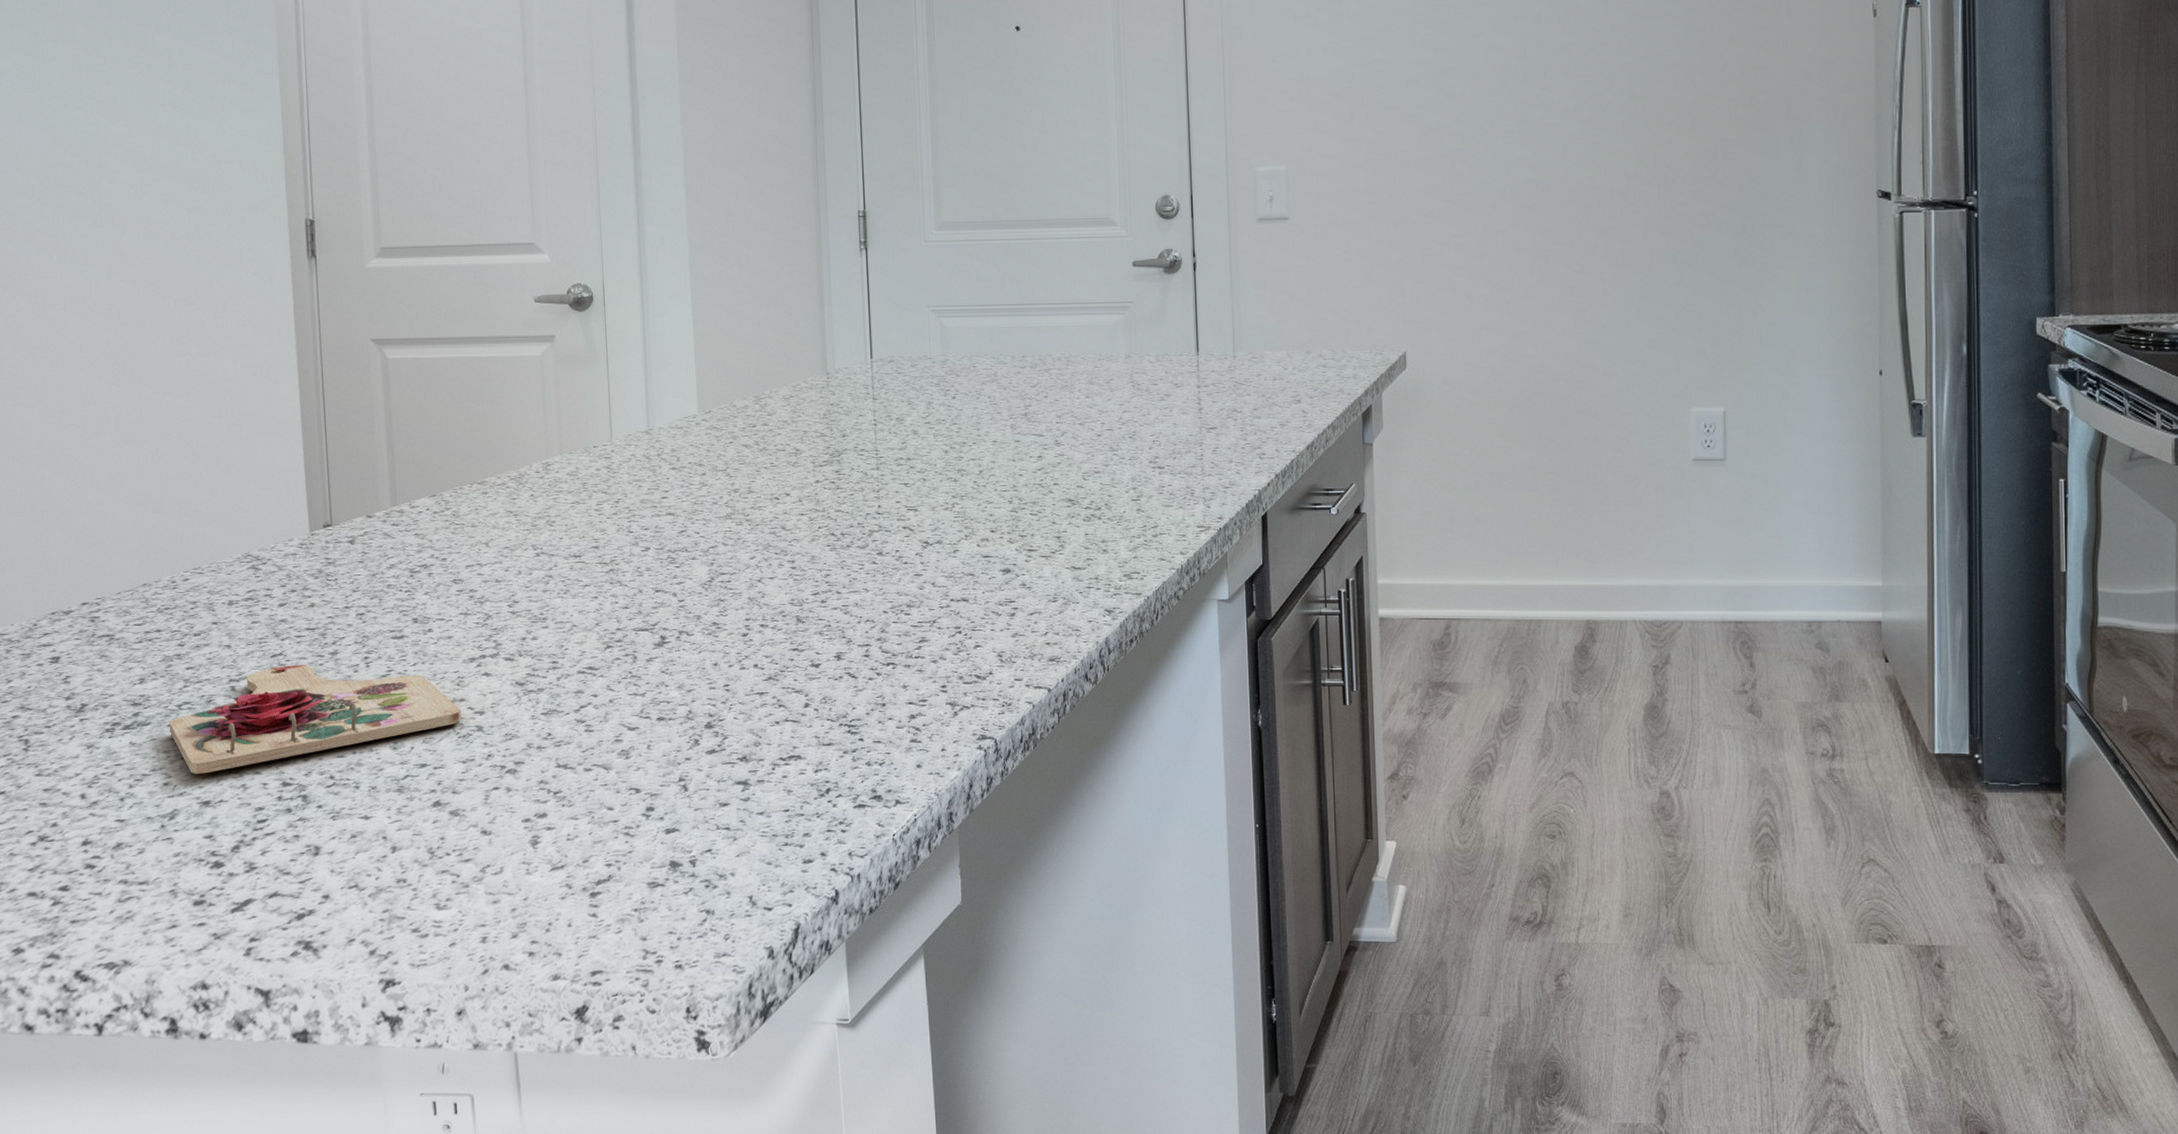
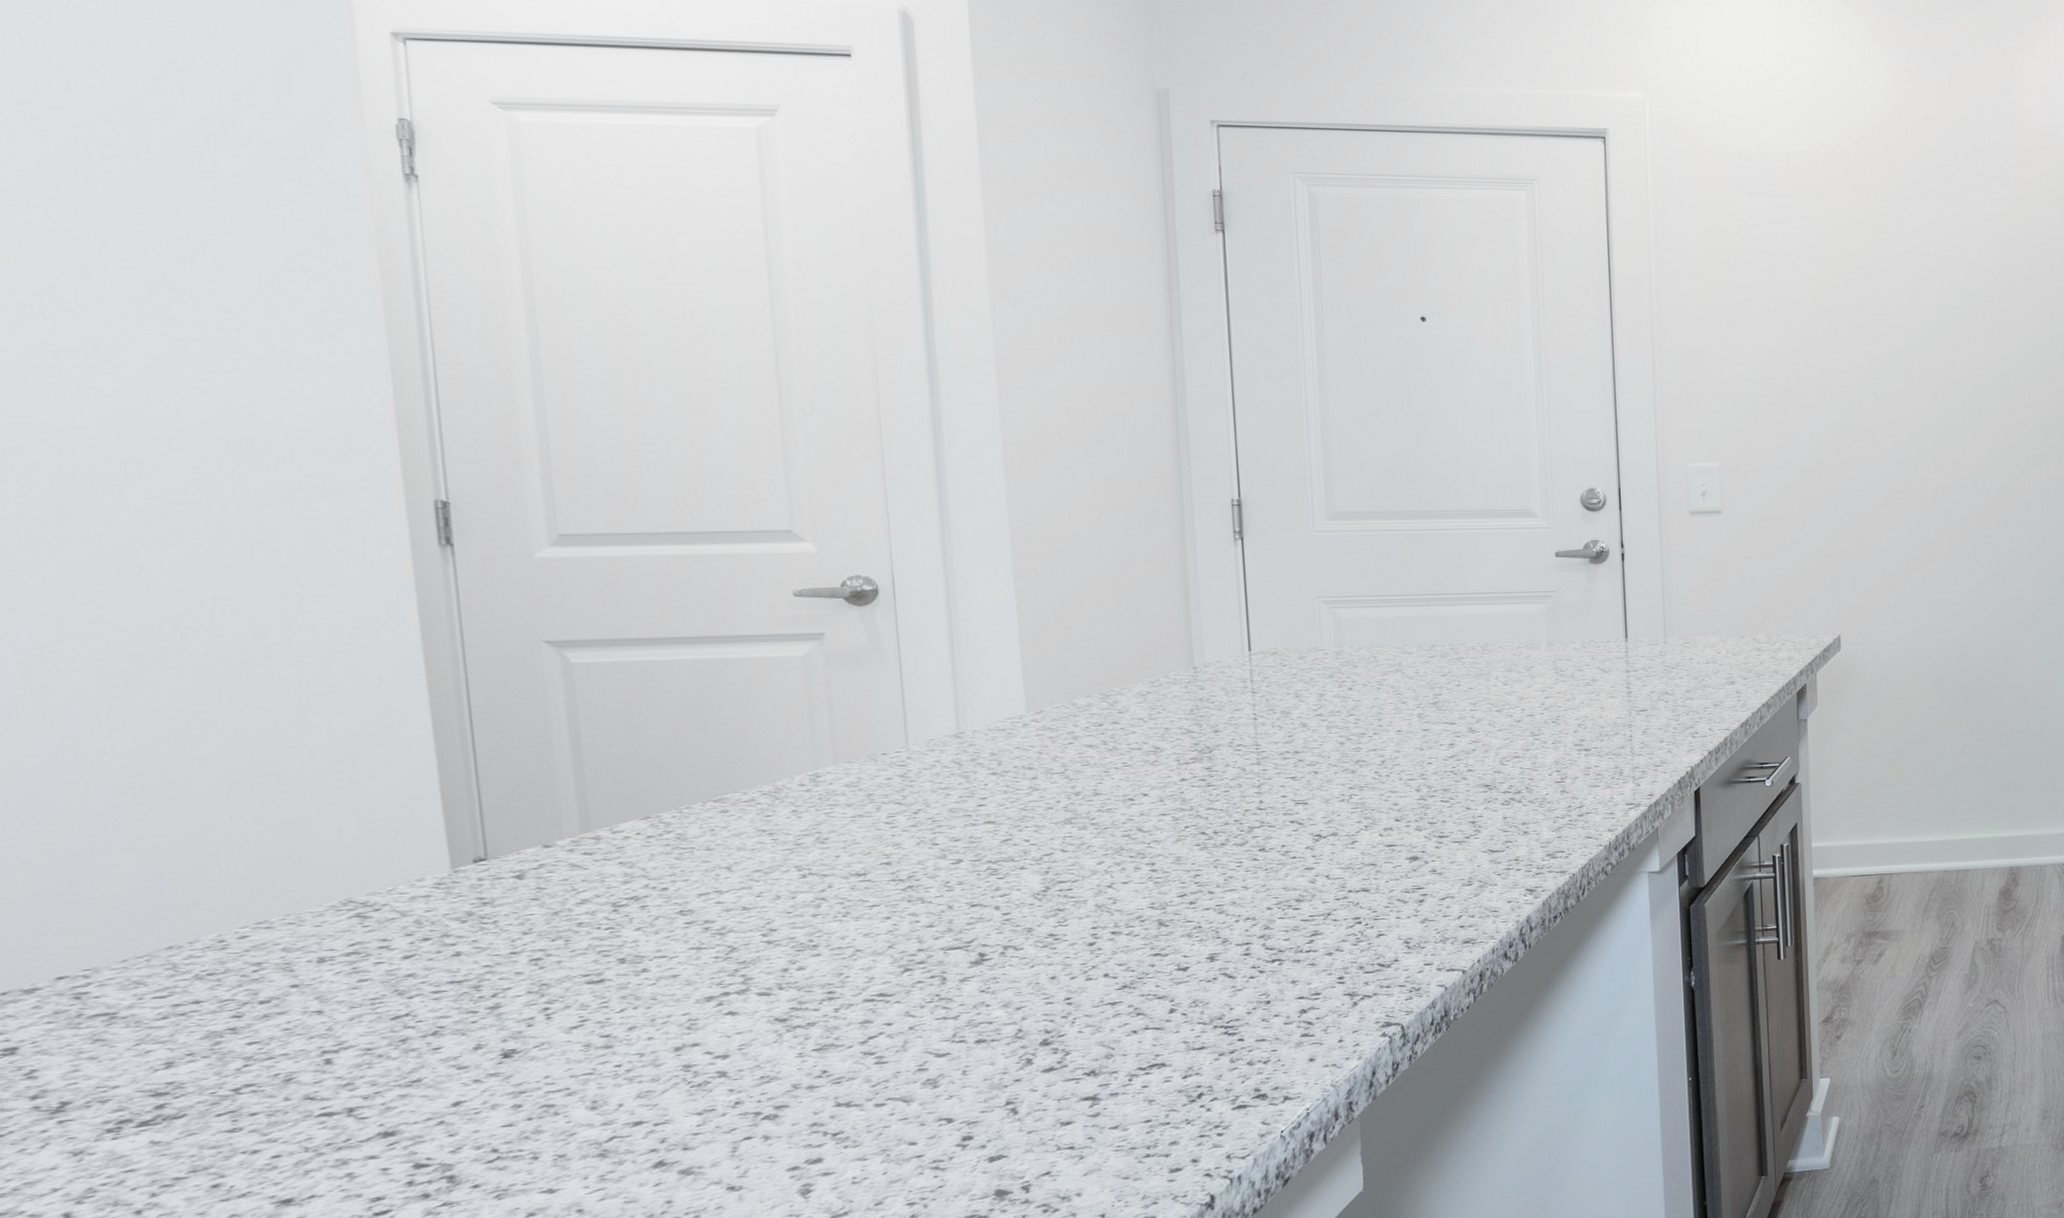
cutting board: present [169,665,461,774] -> none [219,1022,695,1169]

